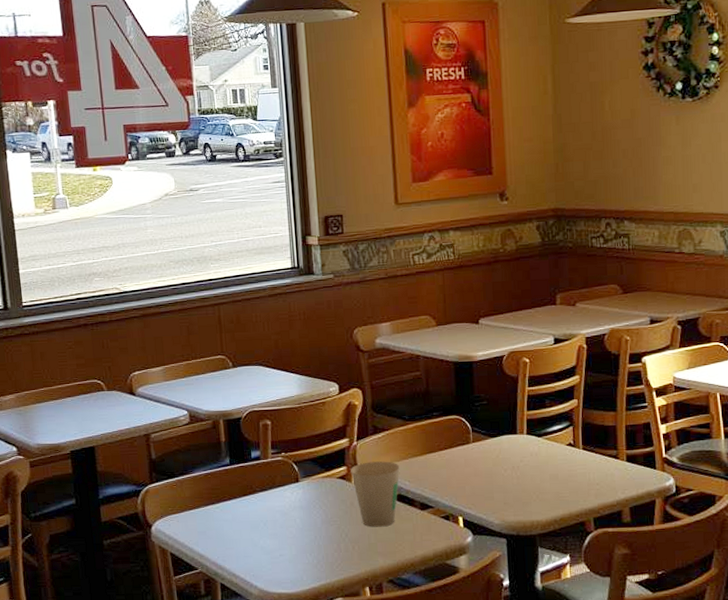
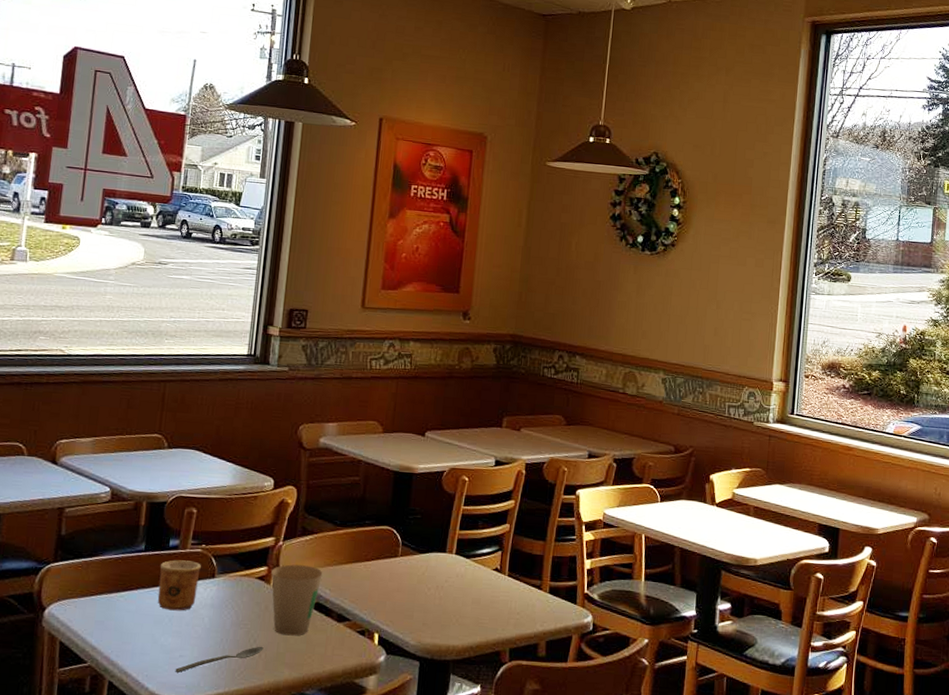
cup: none [246,469,285,516] -> present [157,560,202,611]
spoon: none [278,539,356,570] -> present [175,646,264,672]

